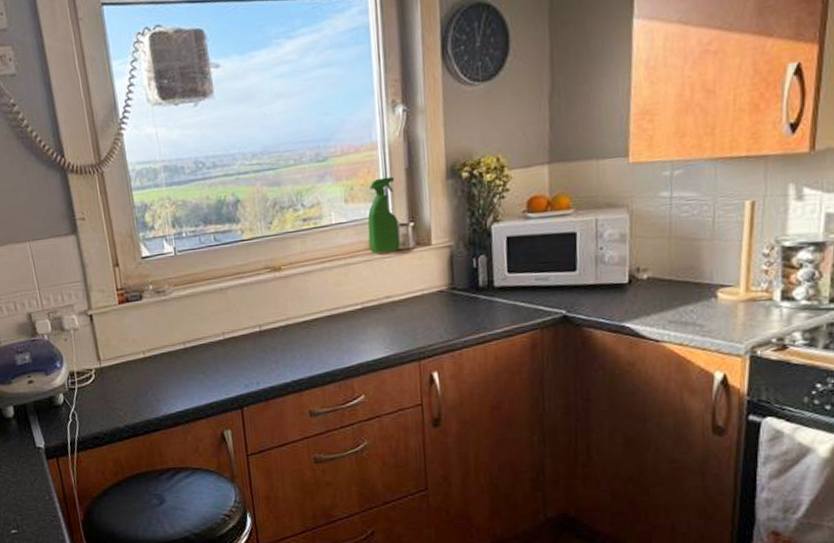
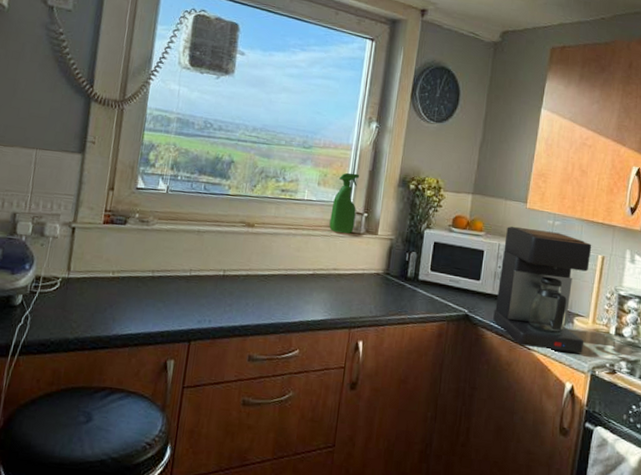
coffee maker: none [601,184,736,339] -> present [493,226,592,353]

